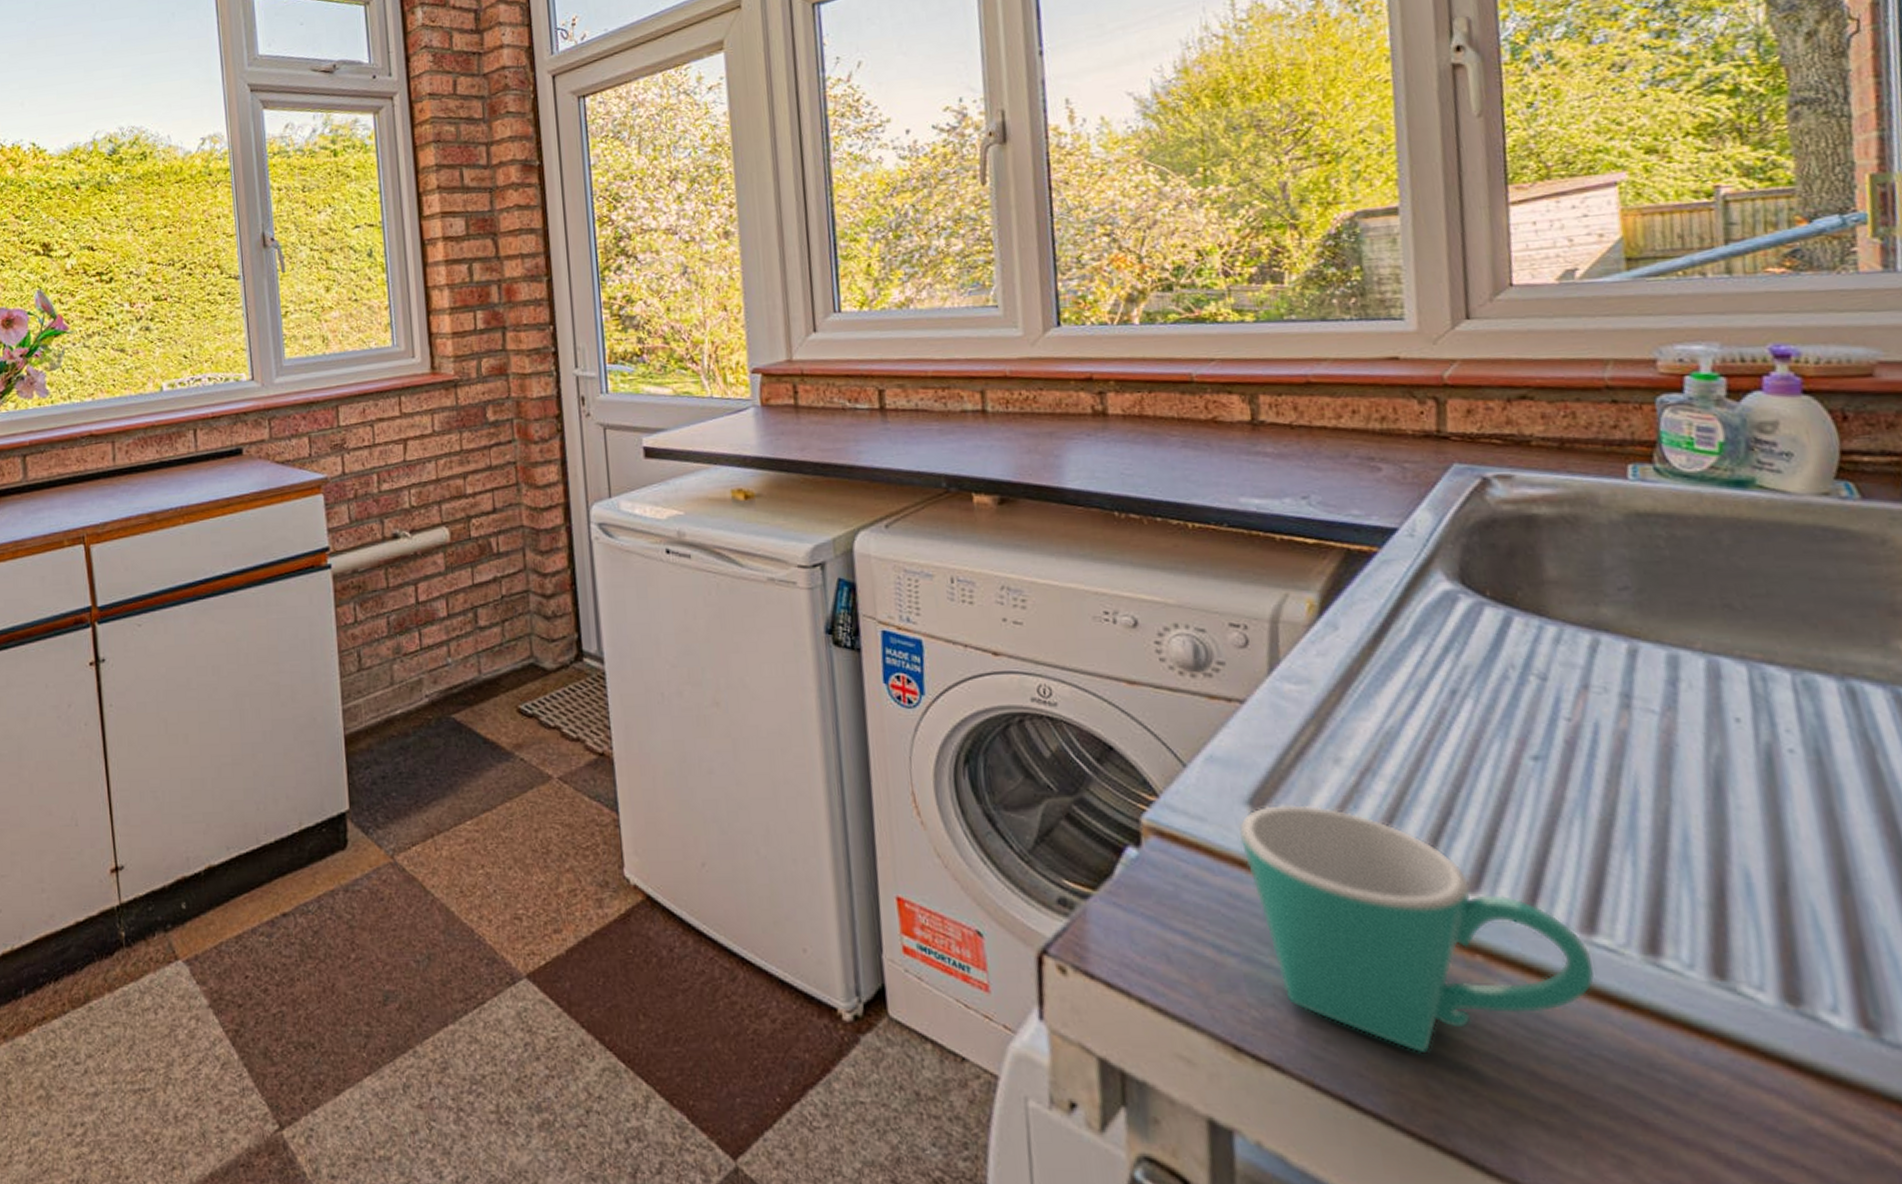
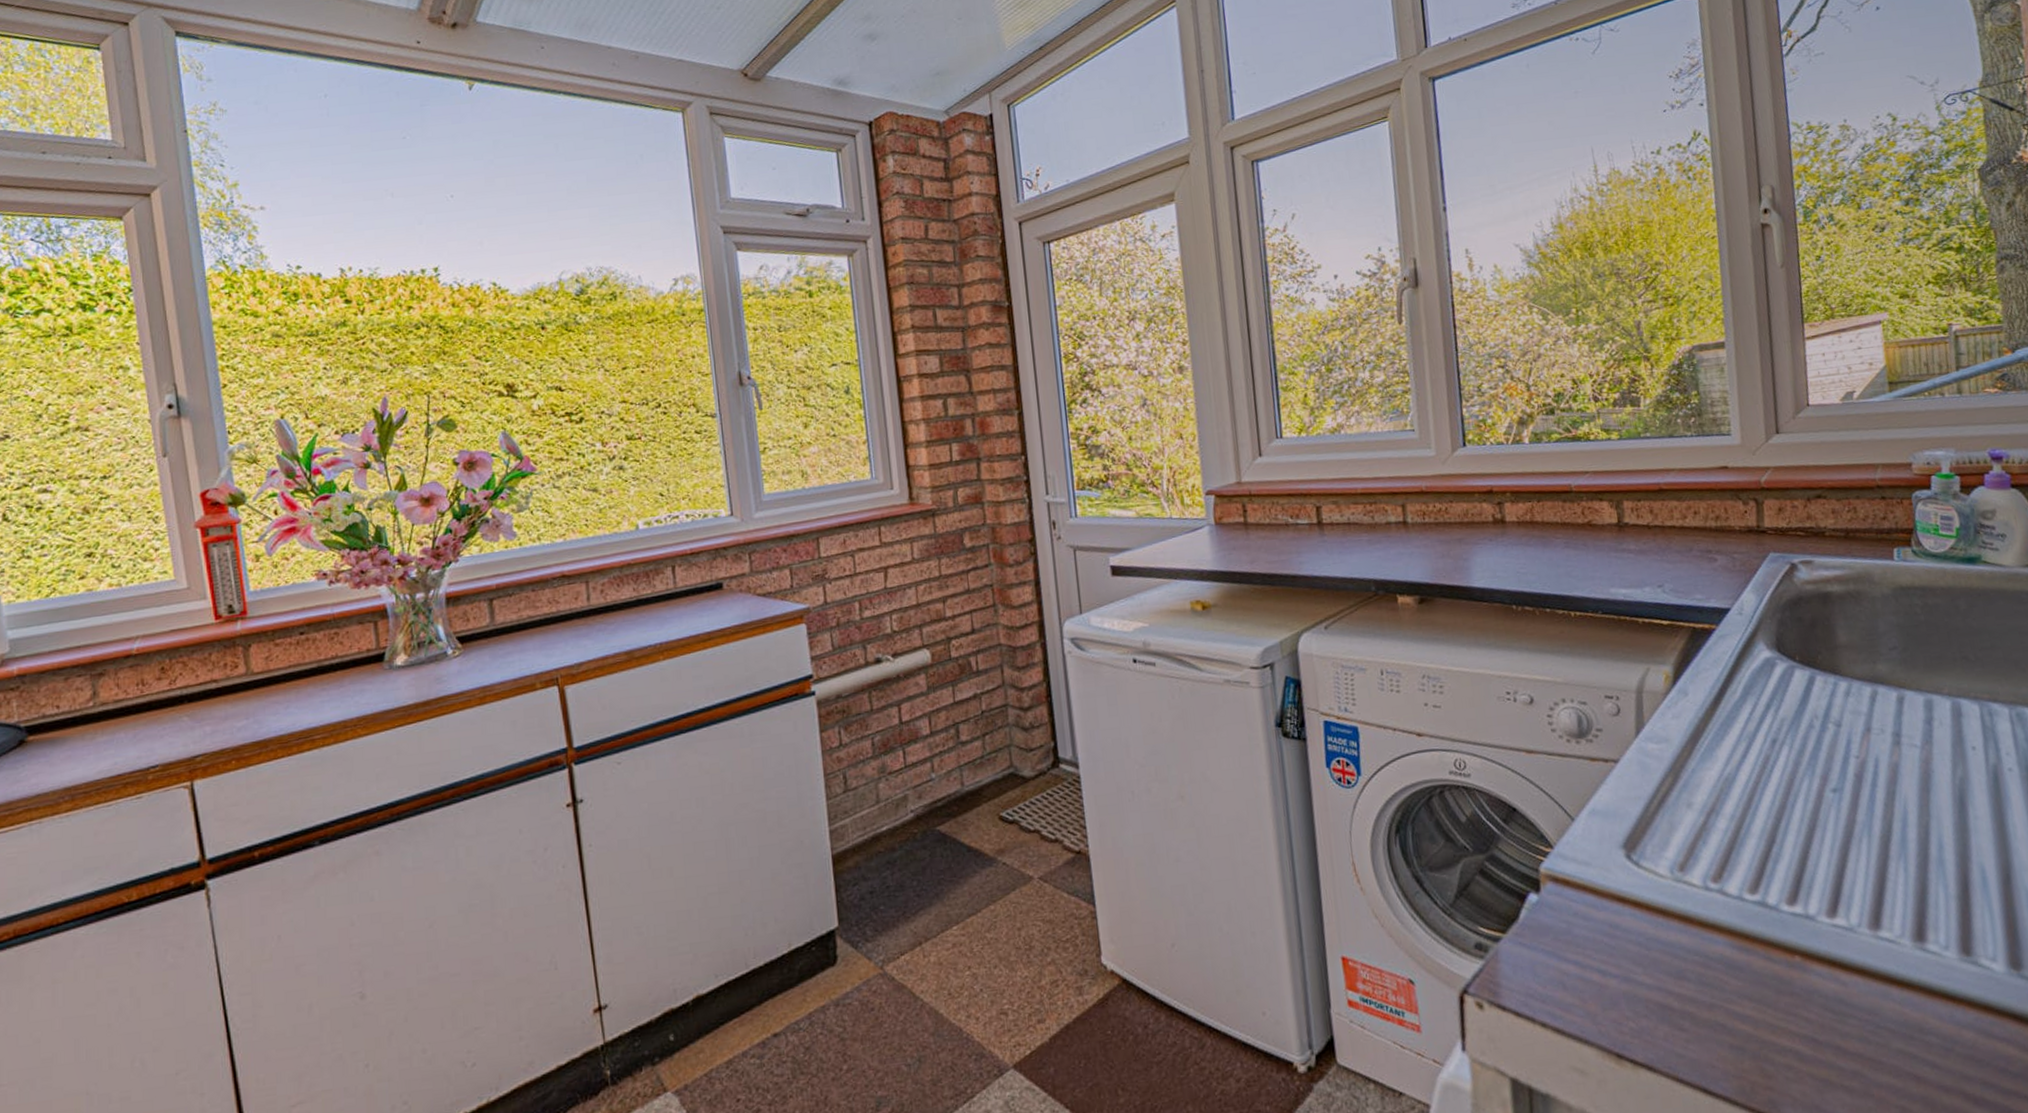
mug: present [1238,803,1596,1054] -> none [1615,844,1881,1043]

